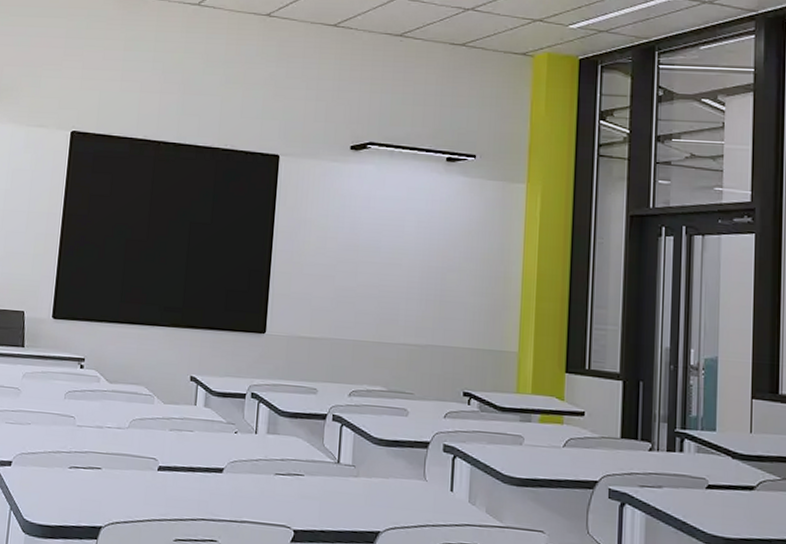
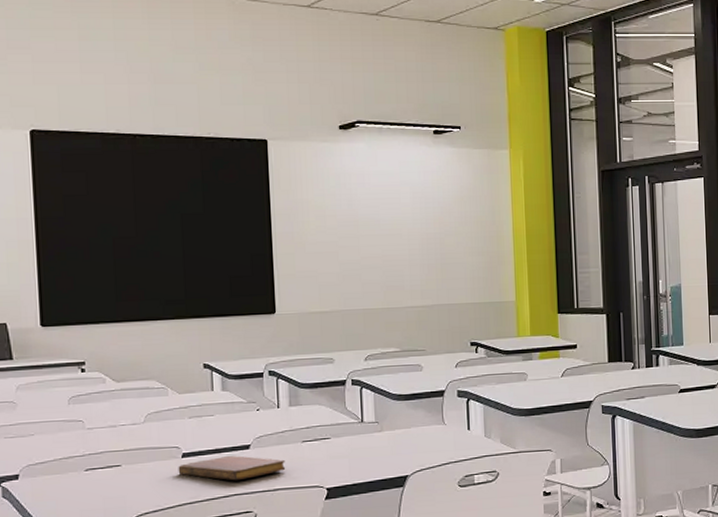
notebook: none [152,476,256,505] -> present [178,455,286,481]

